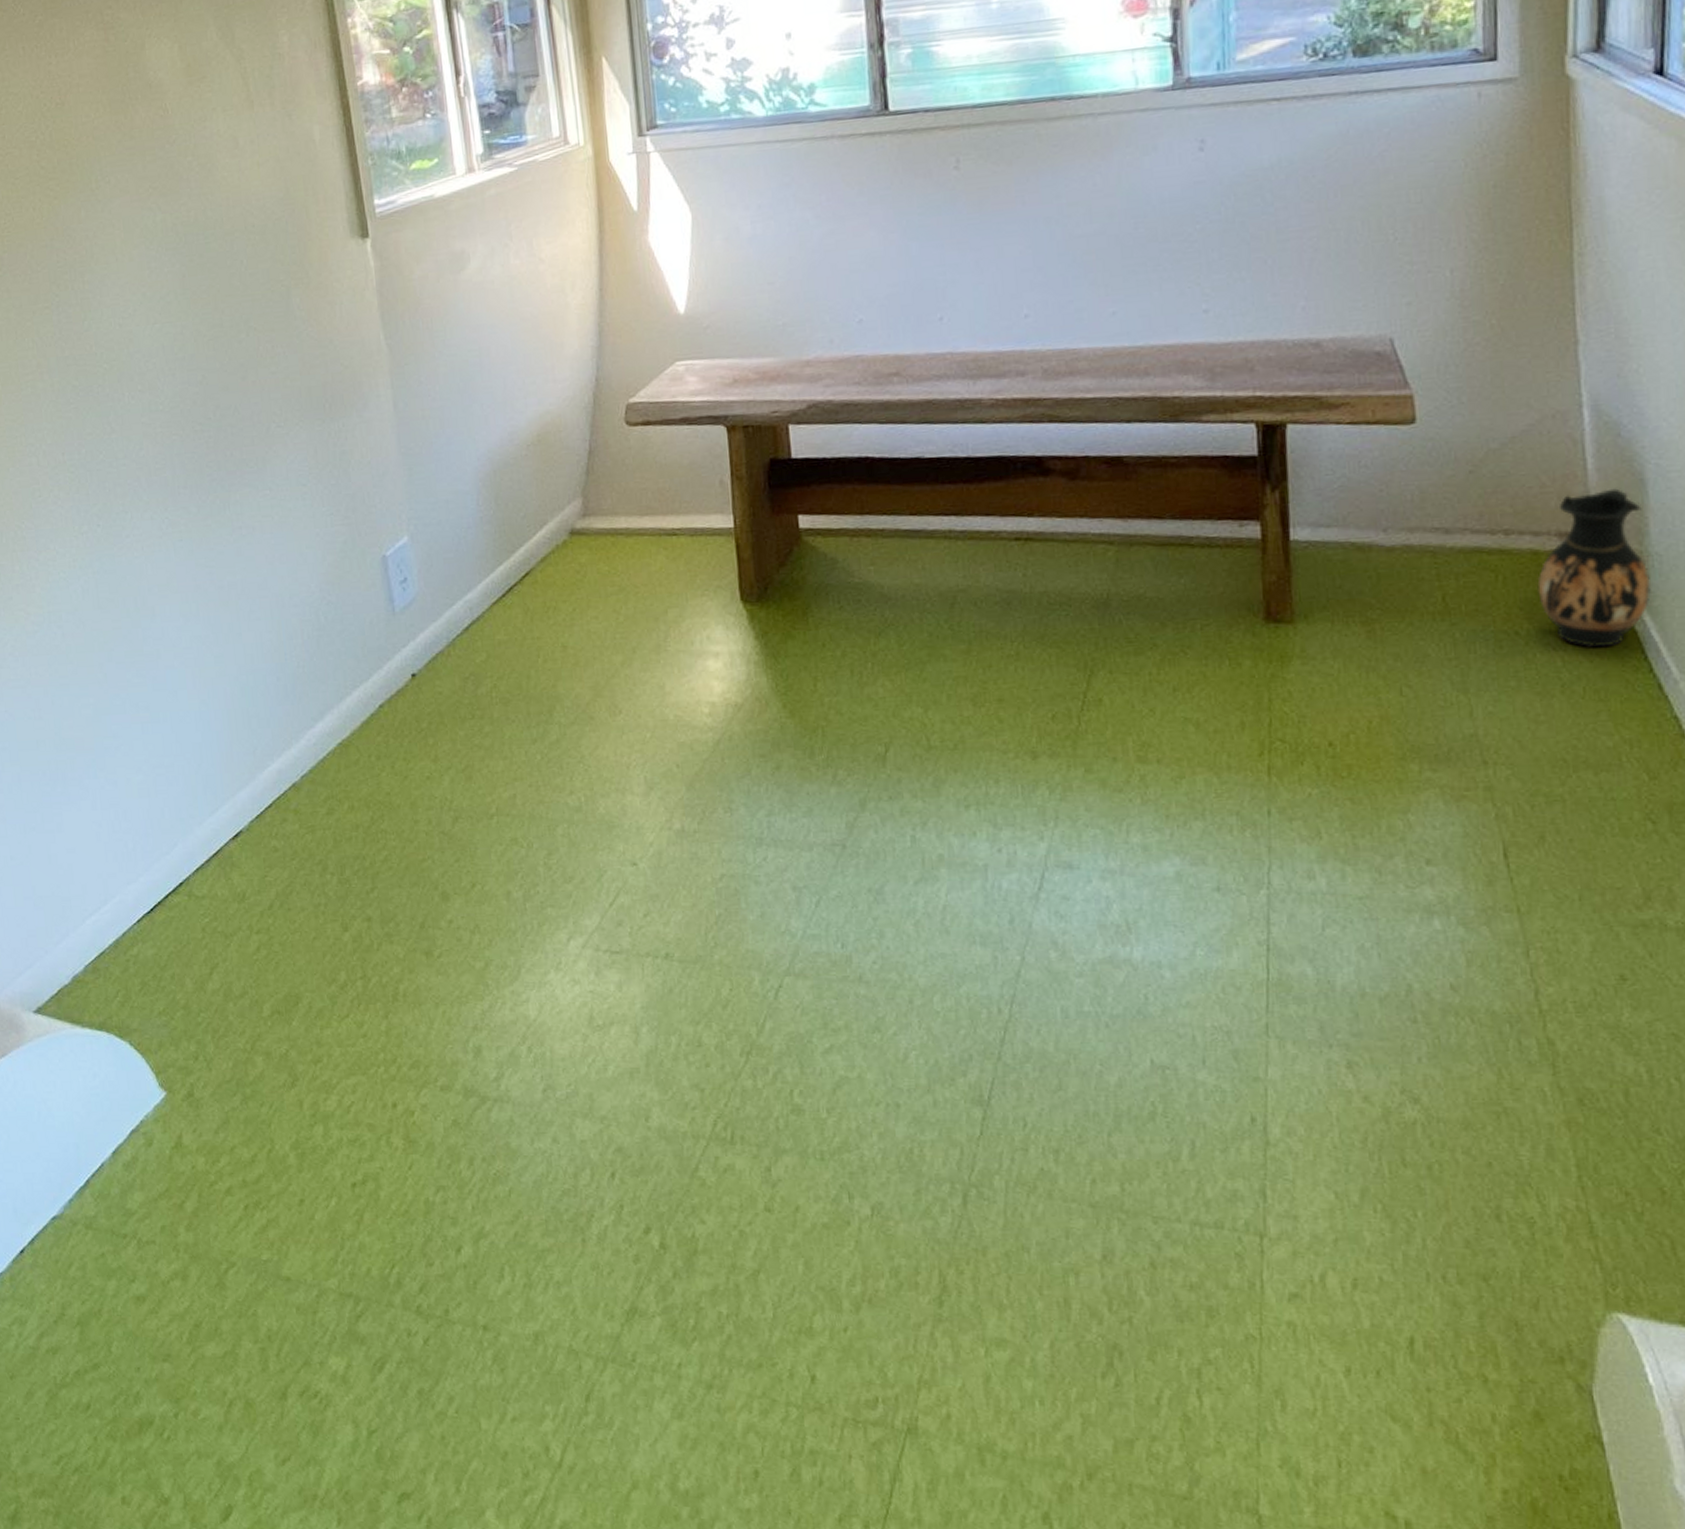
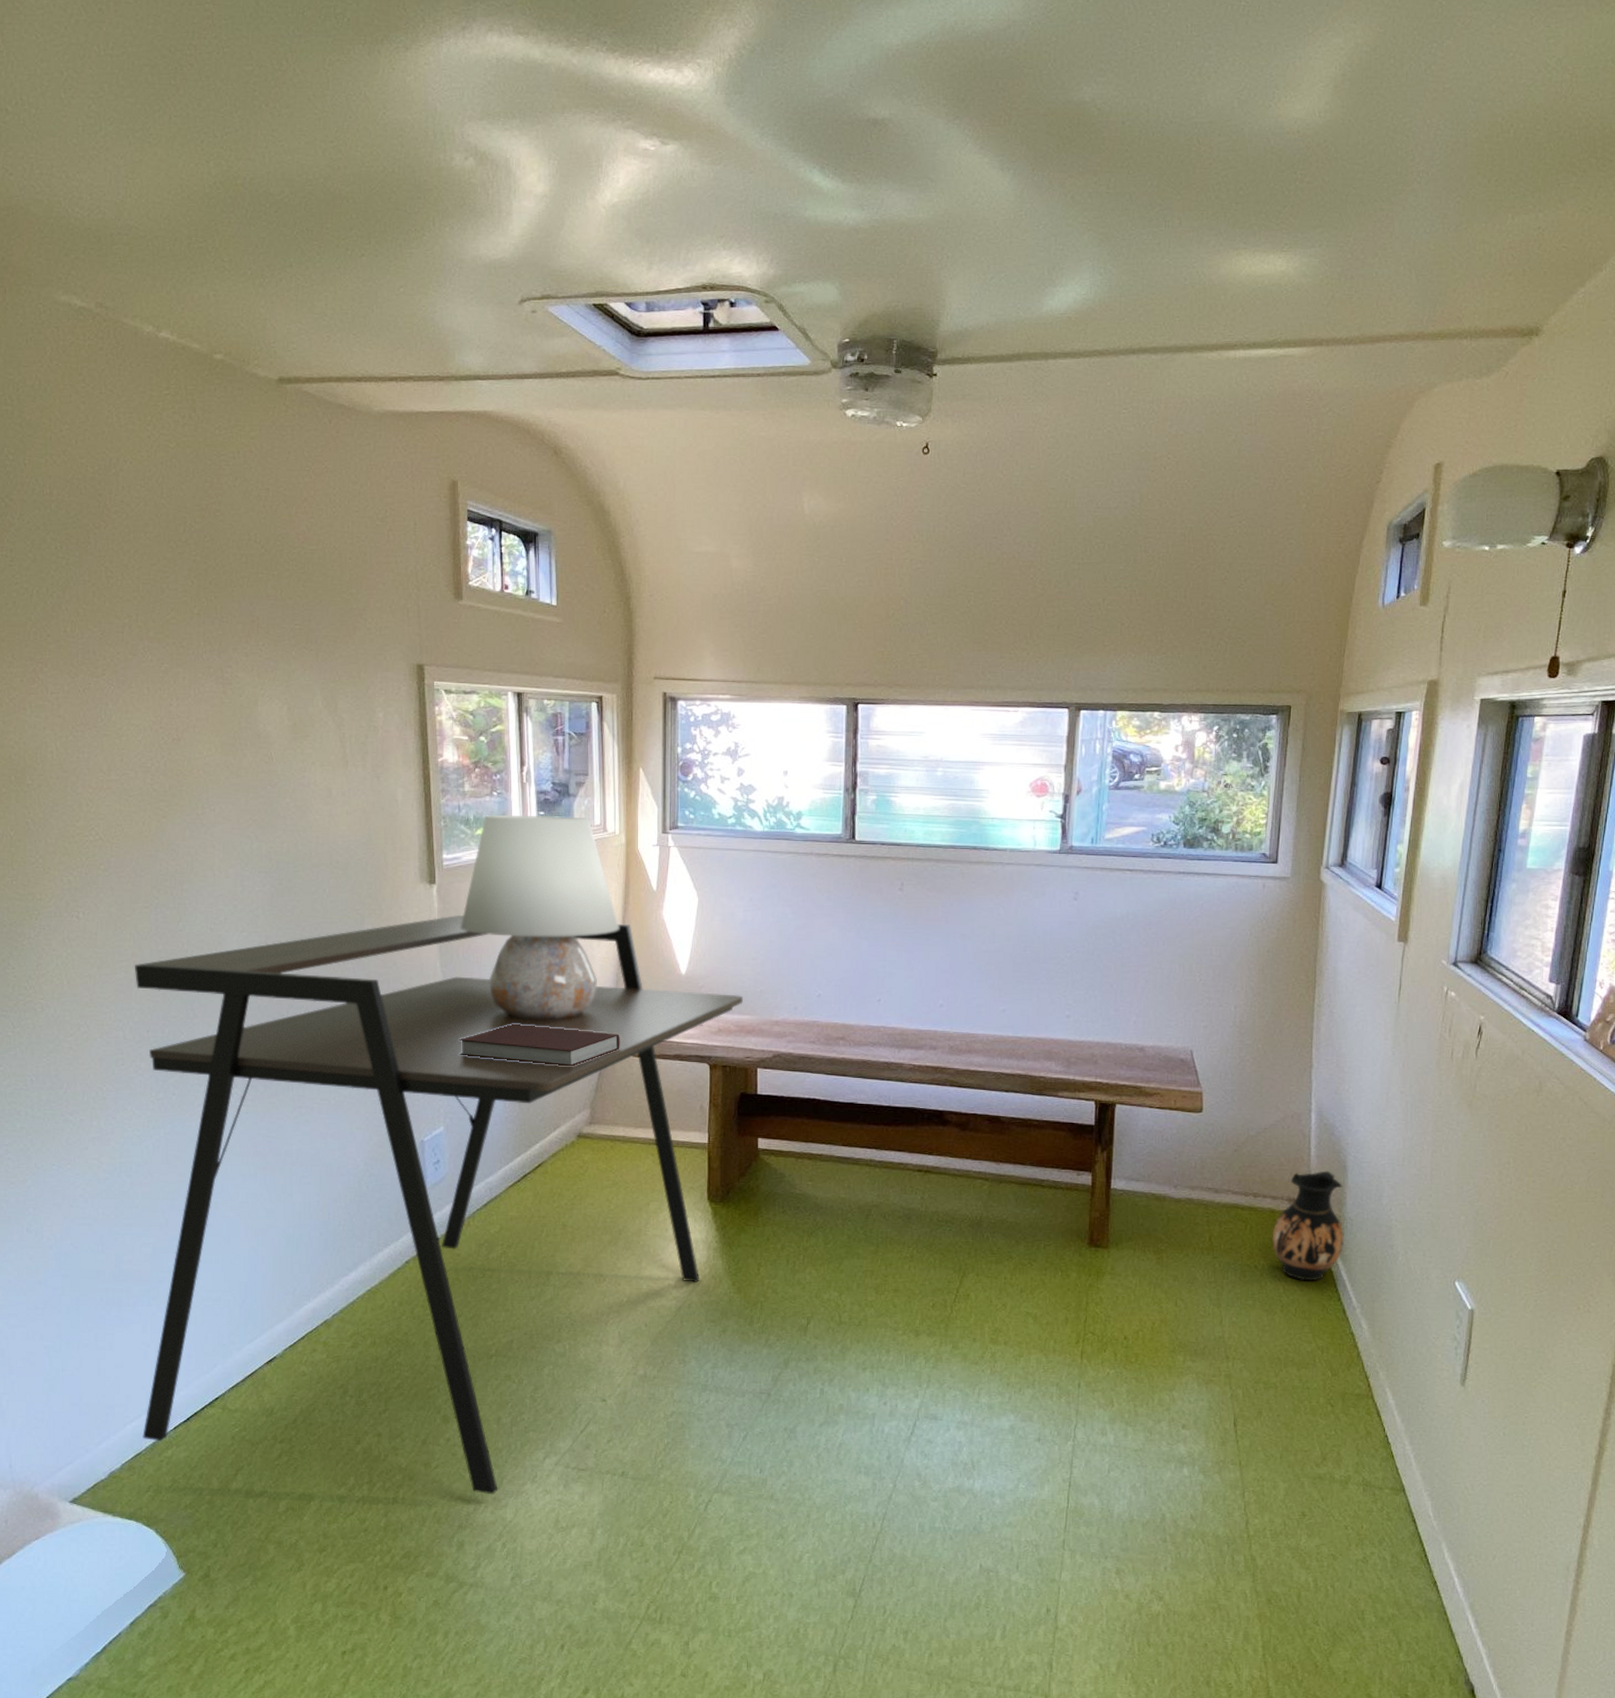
desk: none [41,258,762,988] -> present [135,915,743,1495]
table lamp: none [403,130,596,393] -> present [461,815,619,1020]
notebook: none [415,398,612,447] -> present [459,1024,620,1067]

